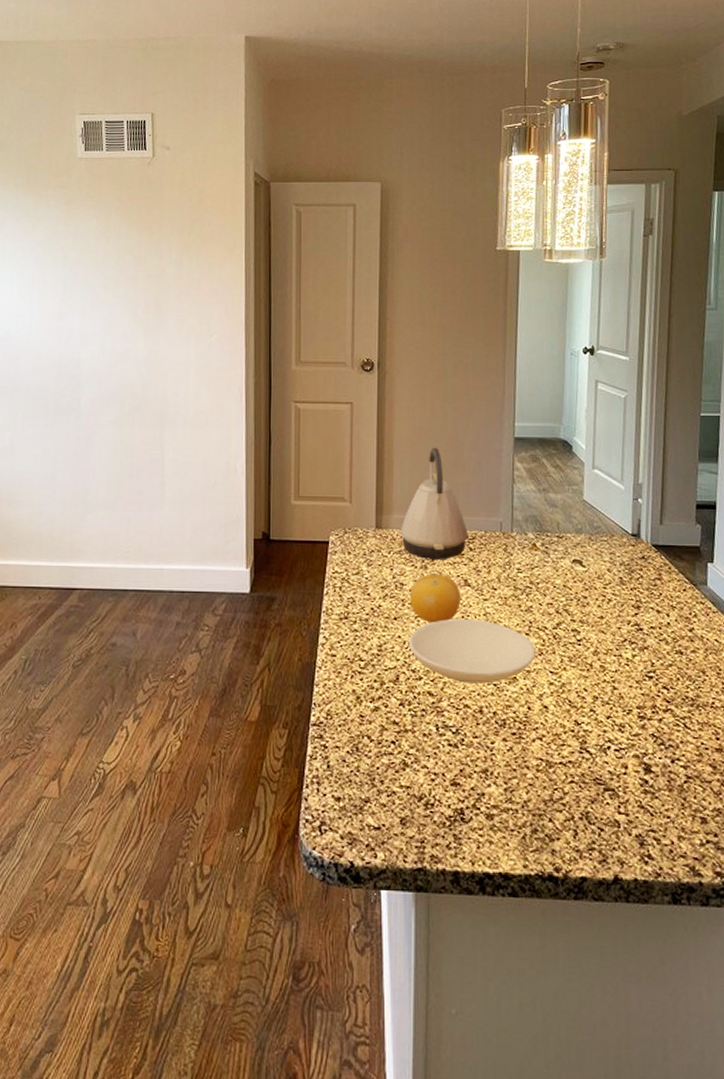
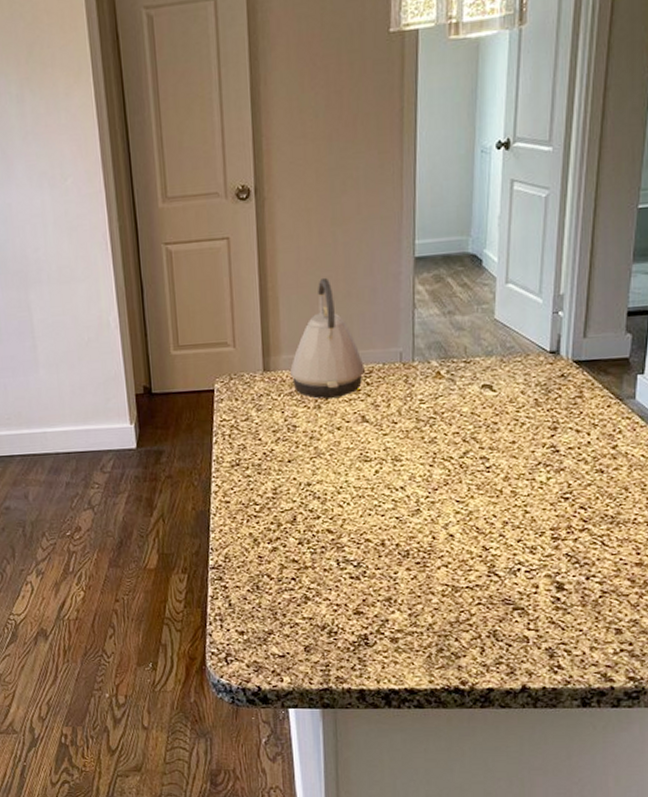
bowl: present [408,618,536,684] -> none [304,455,441,519]
fruit: present [411,573,461,623] -> none [304,412,359,463]

